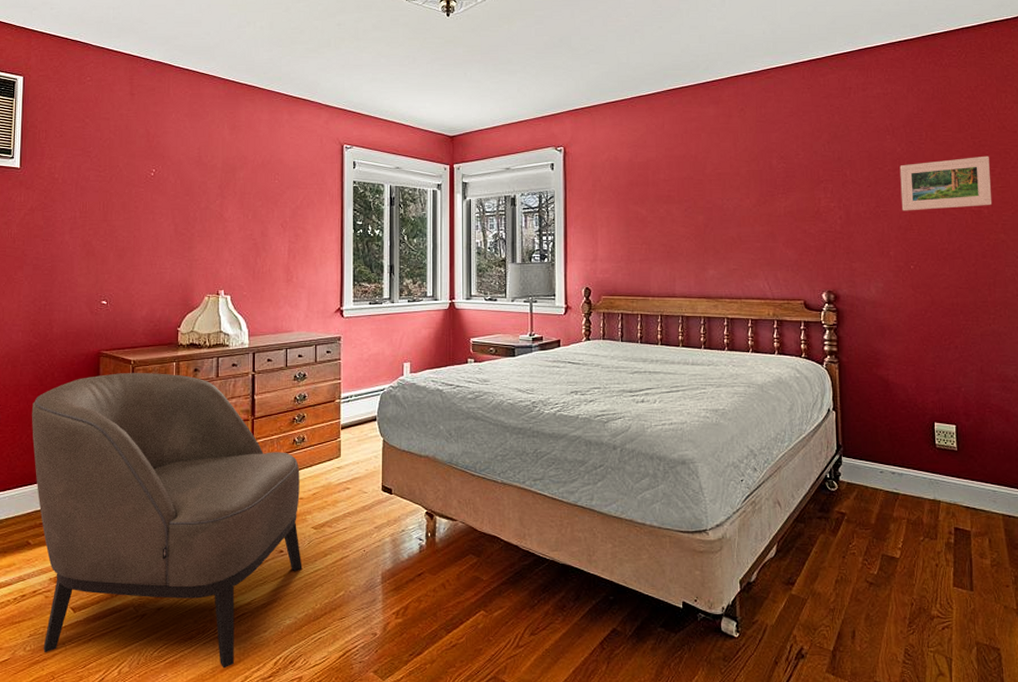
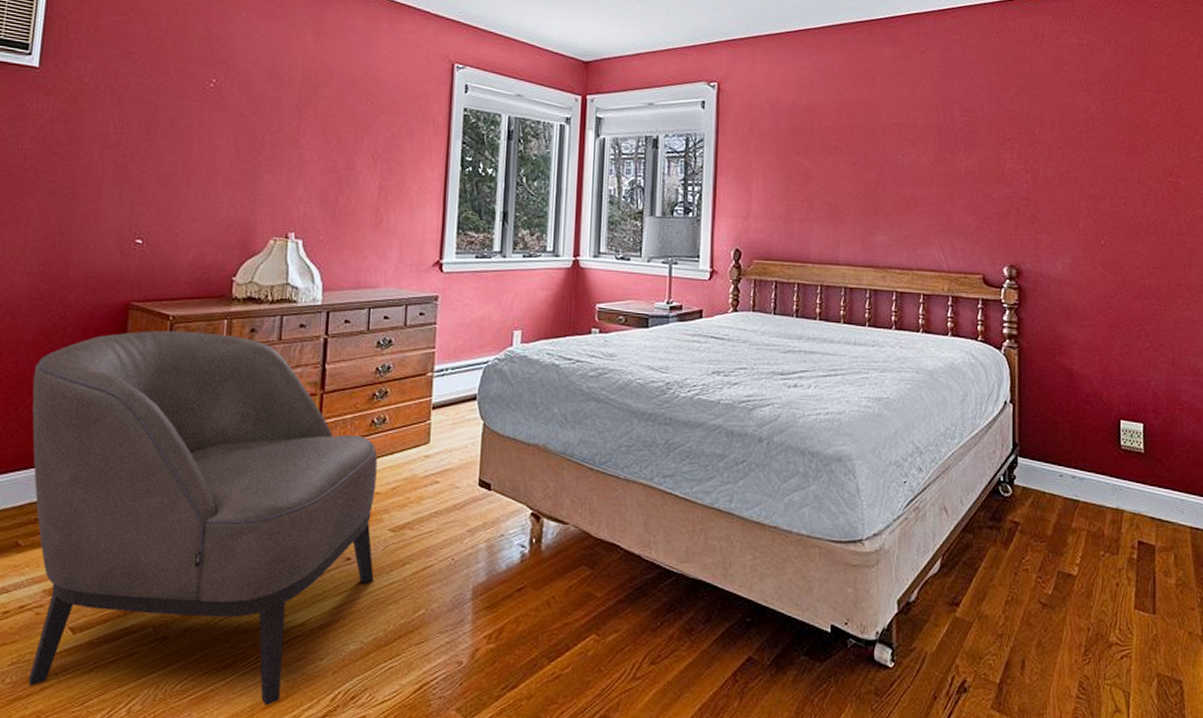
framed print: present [900,155,993,211] -> none [1093,120,1191,179]

